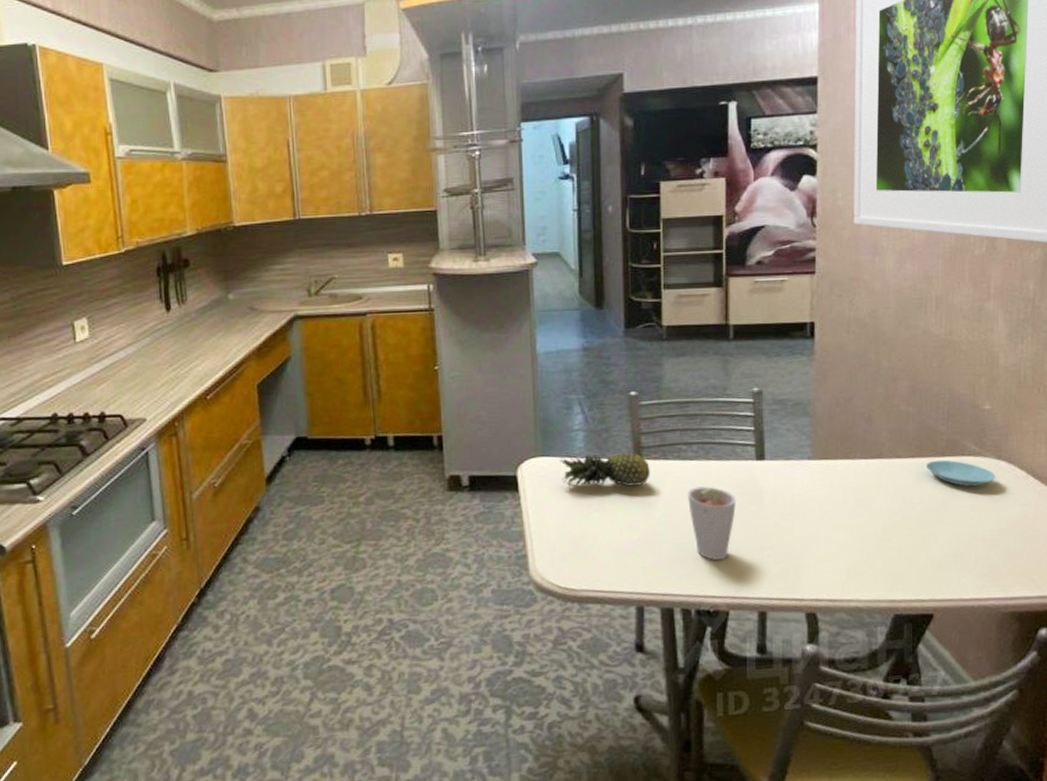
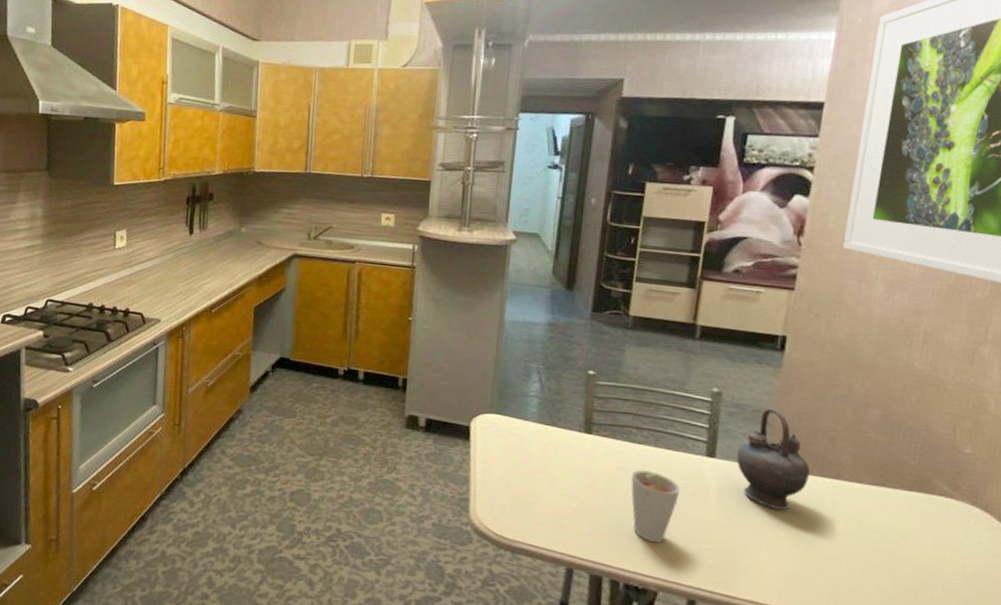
fruit: present [558,452,650,488] -> none [511,416,598,458]
teapot: none [784,397,853,501] -> present [736,407,810,510]
saucer: present [925,460,996,487] -> none [888,492,968,528]

